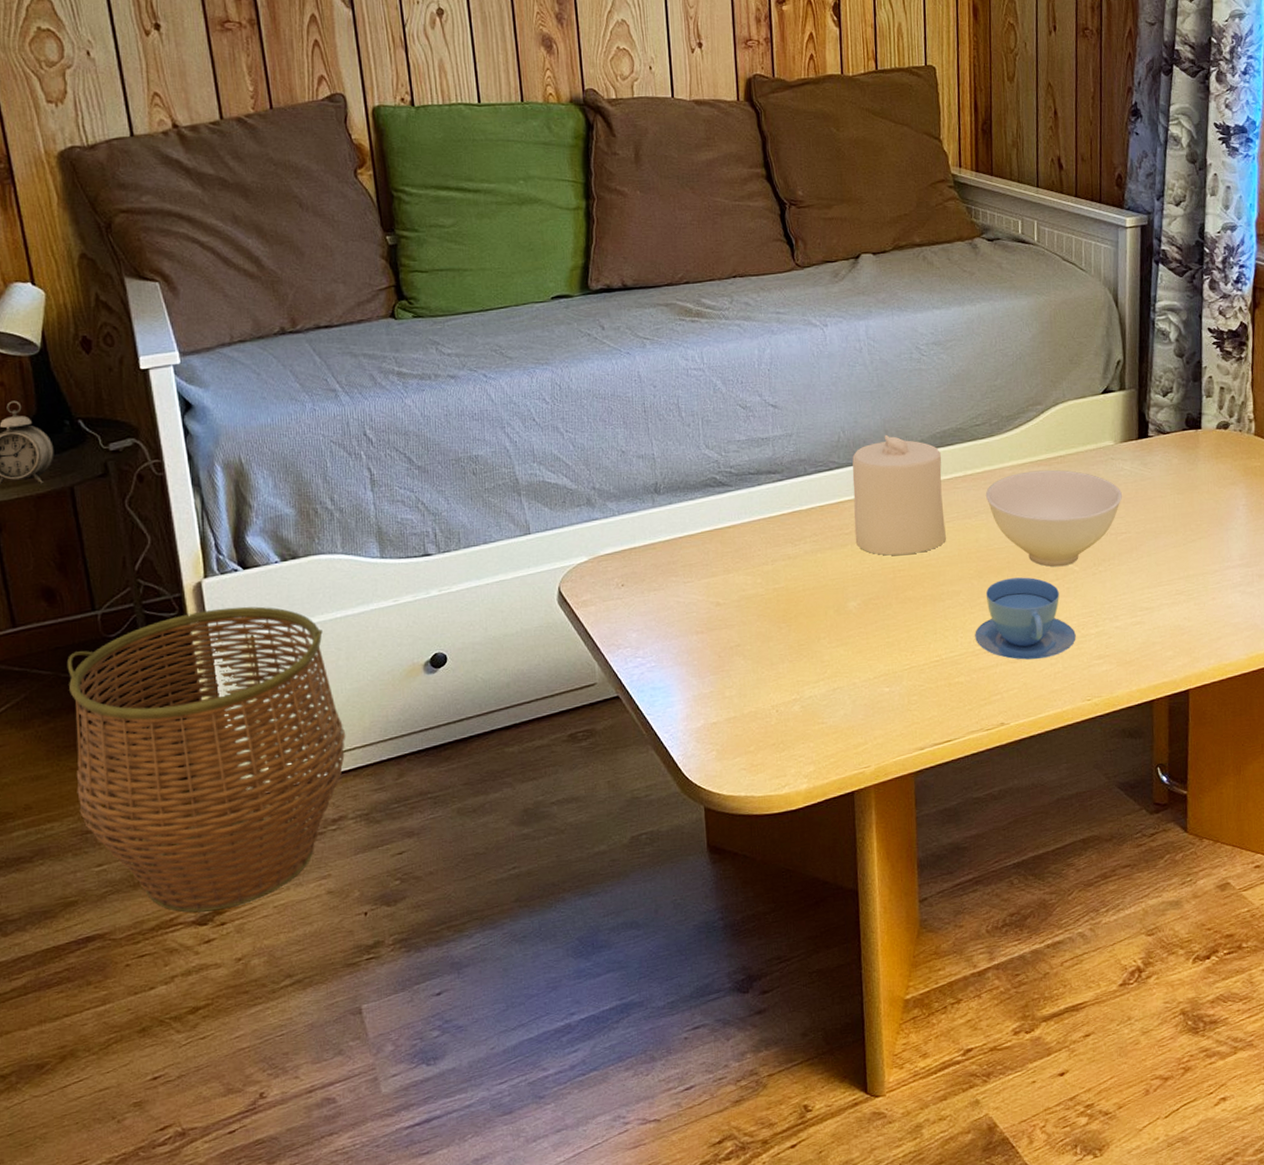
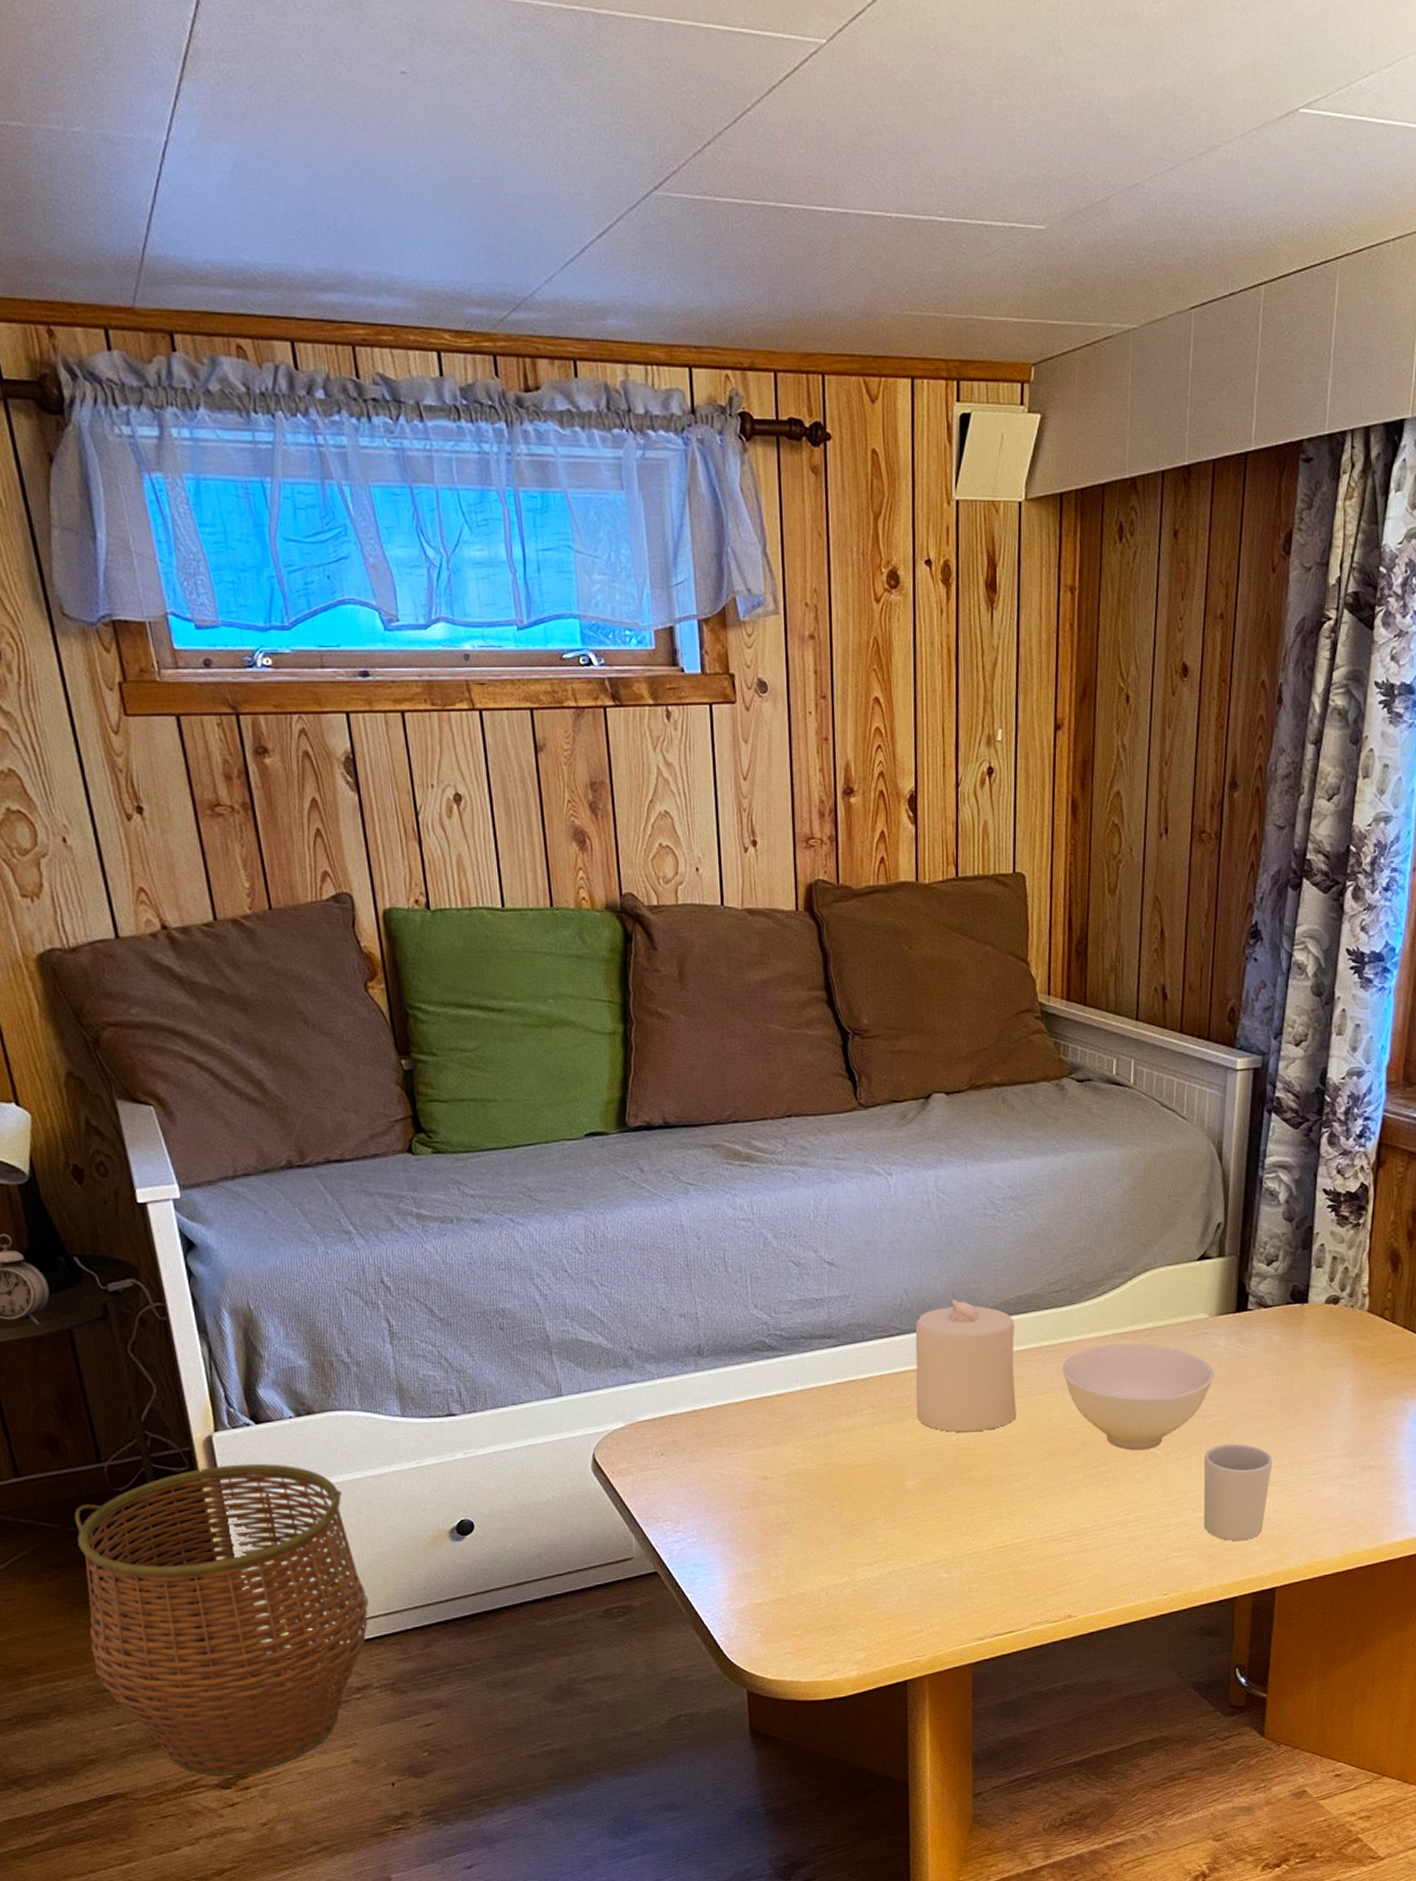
teacup: present [975,577,1076,660] -> none [1044,1460,1155,1550]
mug: none [1117,557,1179,648] -> present [1203,1443,1273,1542]

